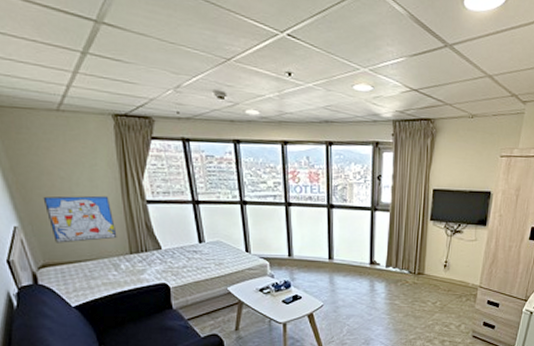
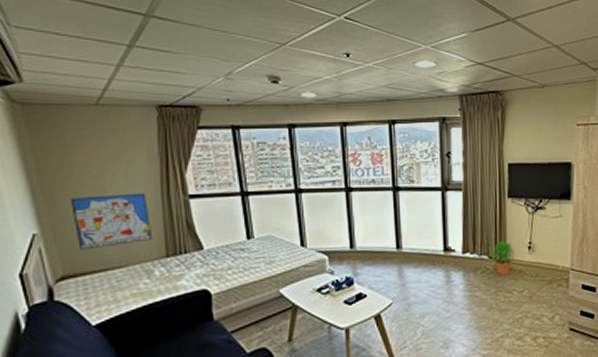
potted plant: none [410,259,432,288] -> present [491,241,515,275]

